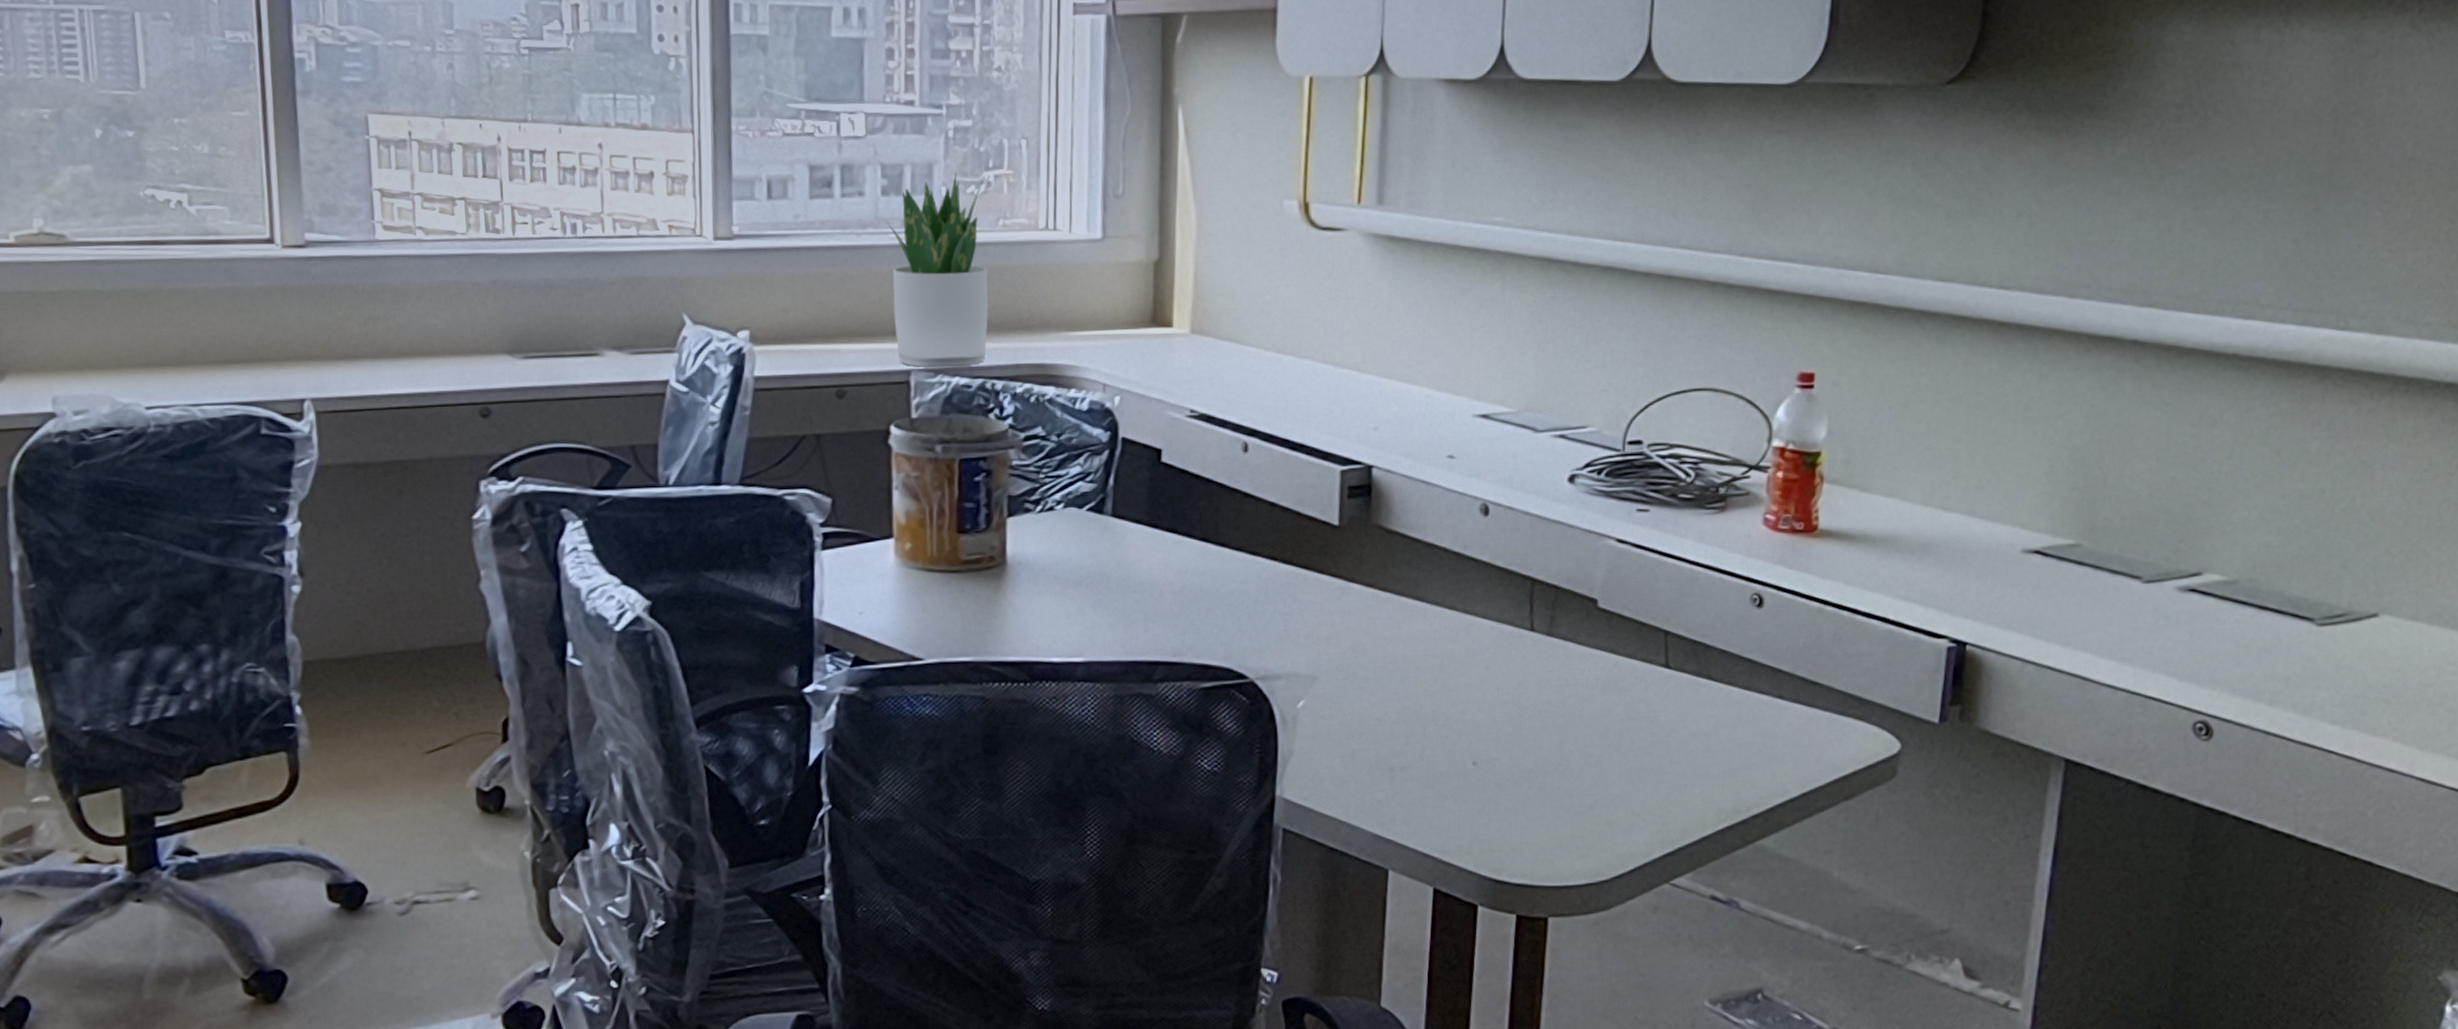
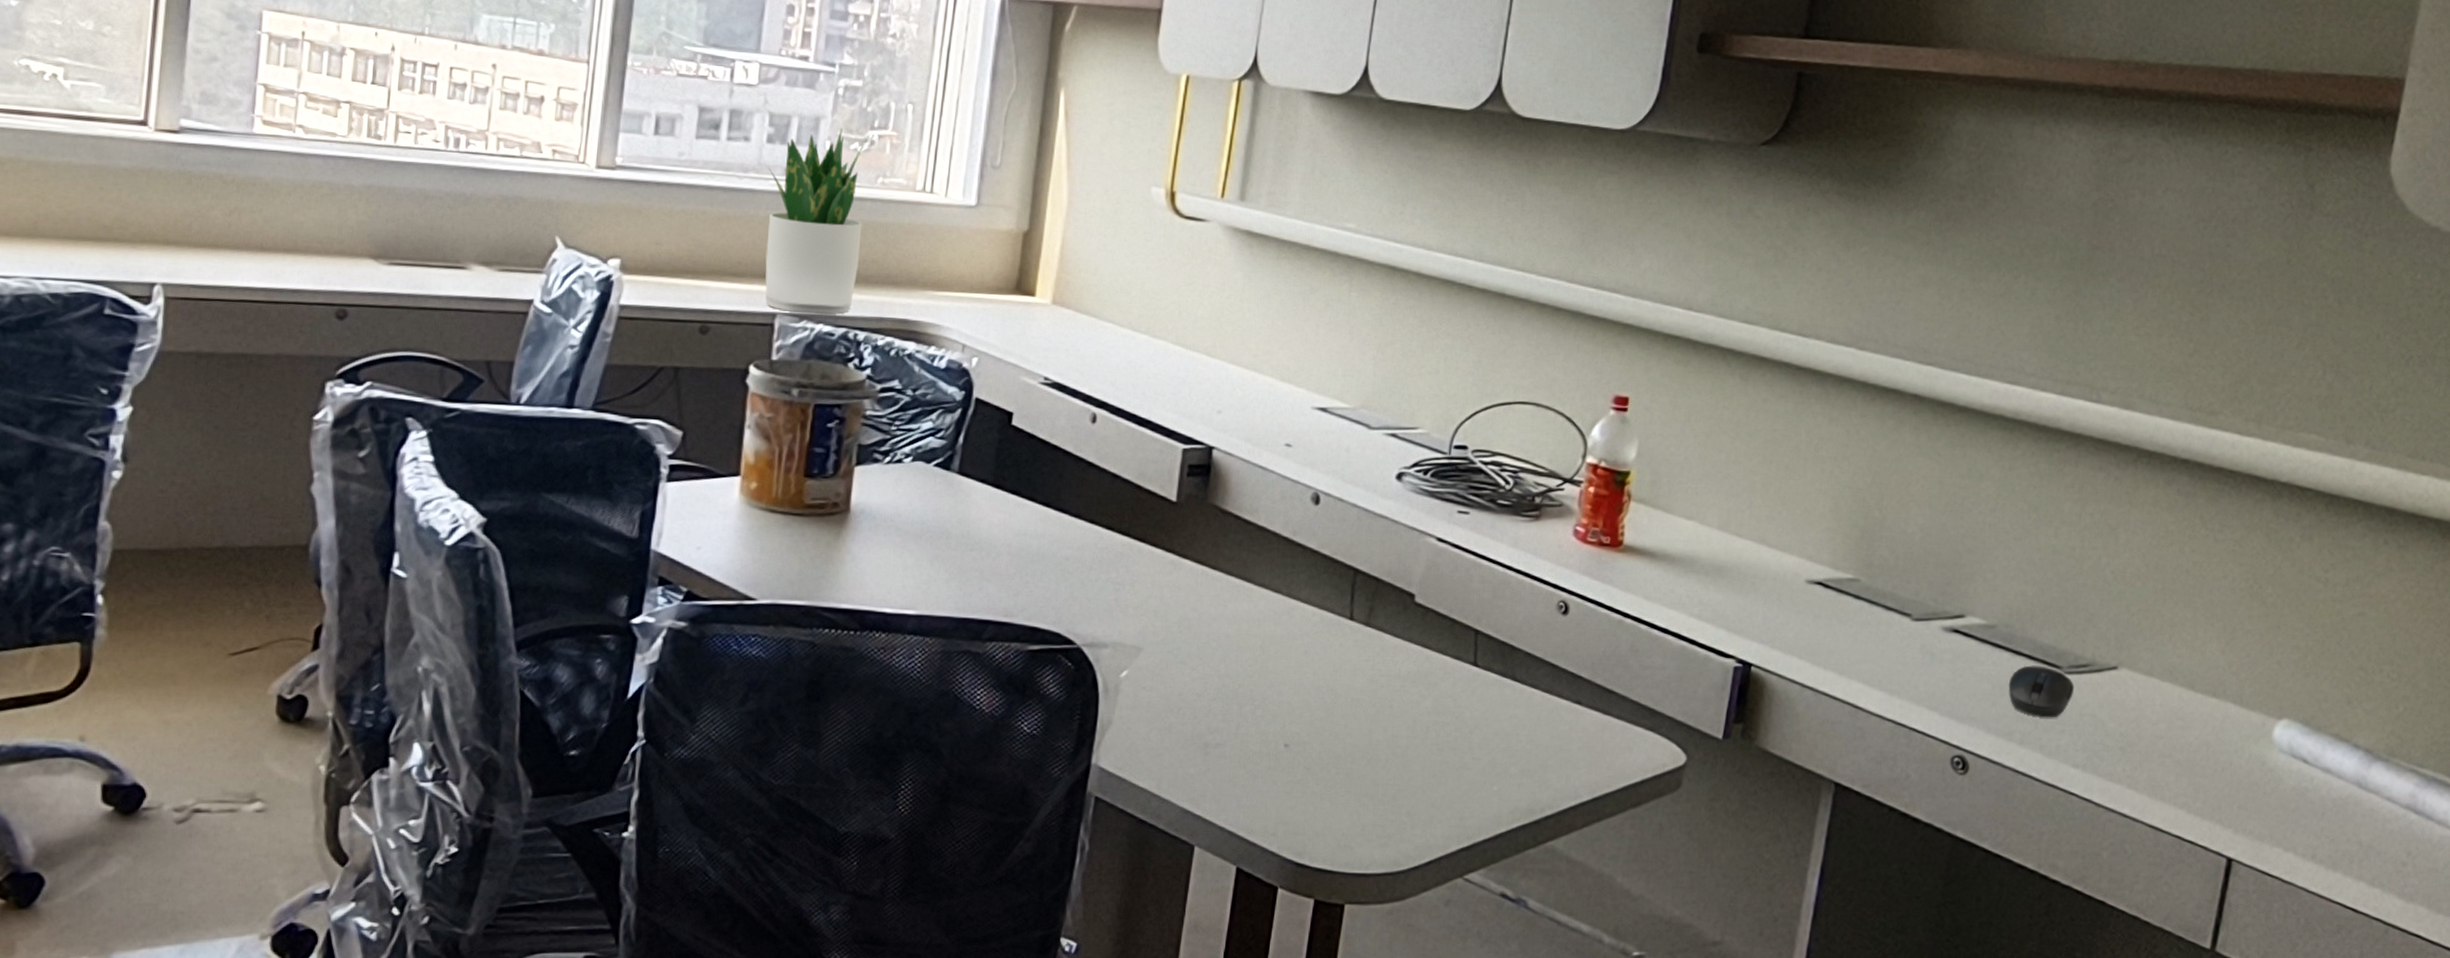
computer mouse: none [2254,619,2329,674] -> present [2008,665,2074,718]

